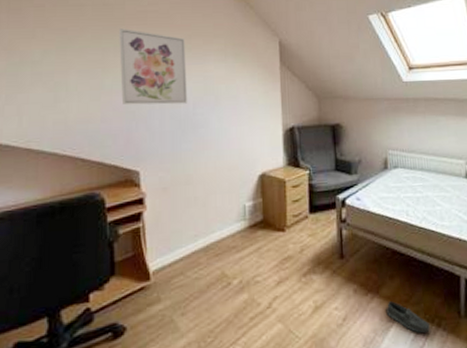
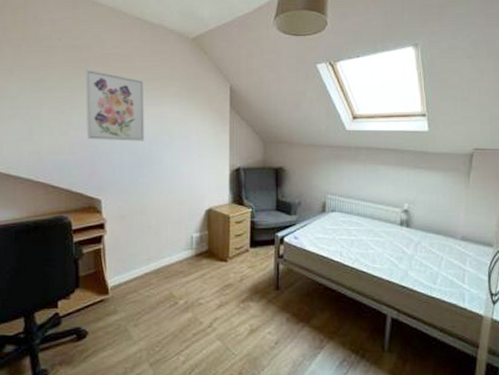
shoe: present [386,301,430,334] -> none [315,331,354,362]

